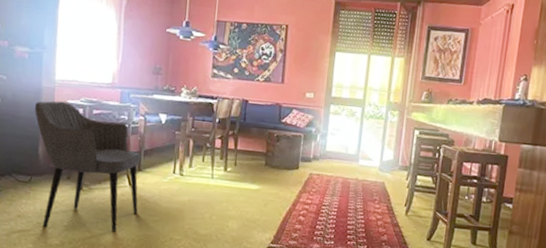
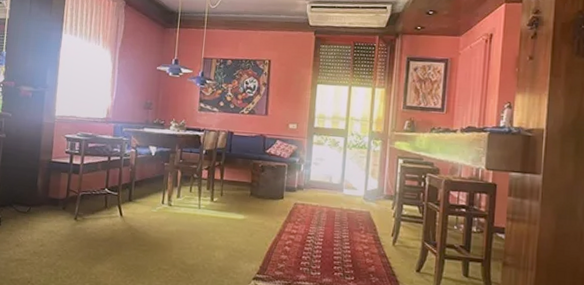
armchair: present [34,101,141,232] -> none [35,135,132,262]

